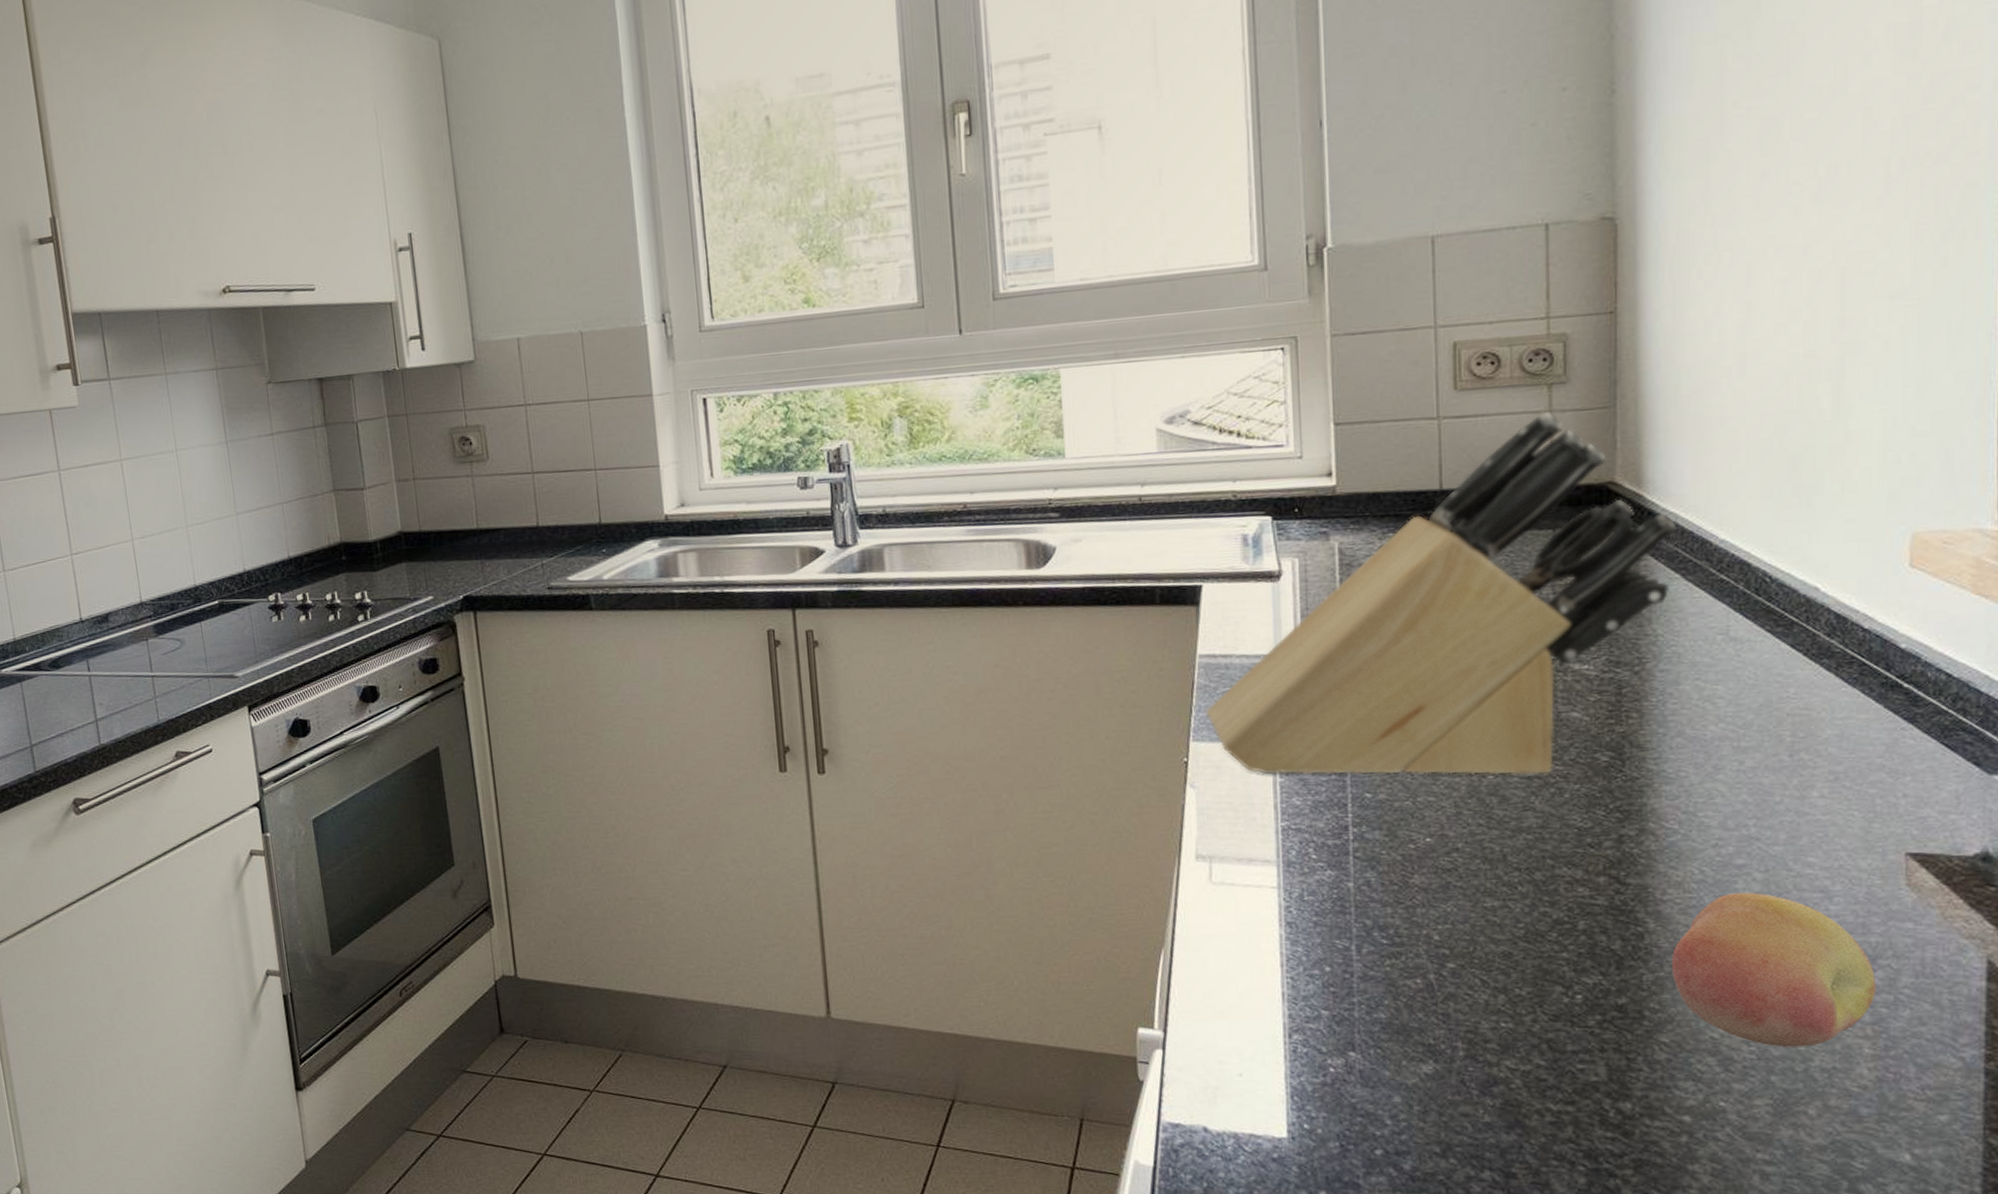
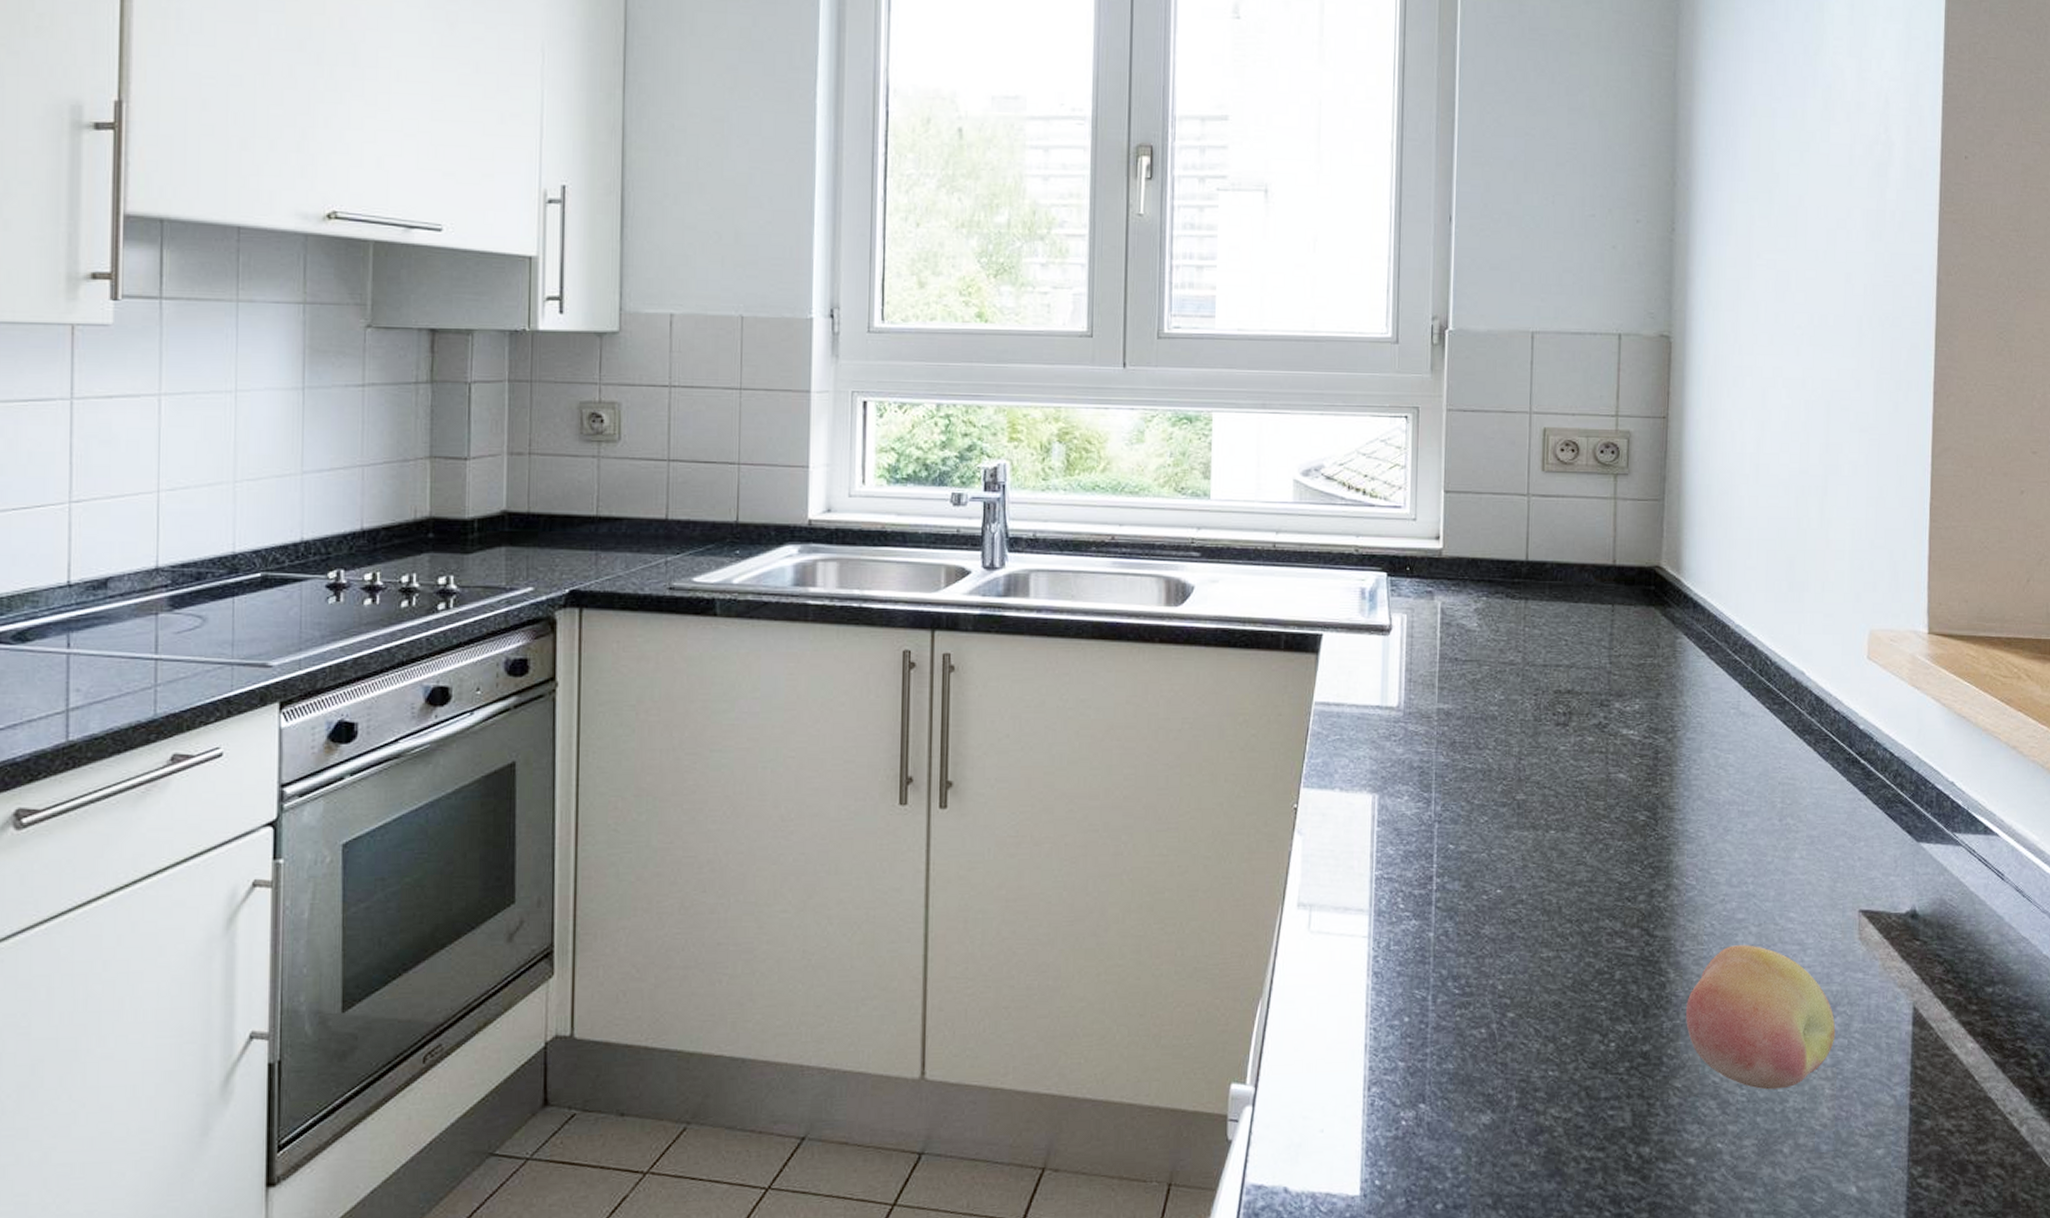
knife block: present [1206,411,1677,778] -> none [1317,498,1705,833]

